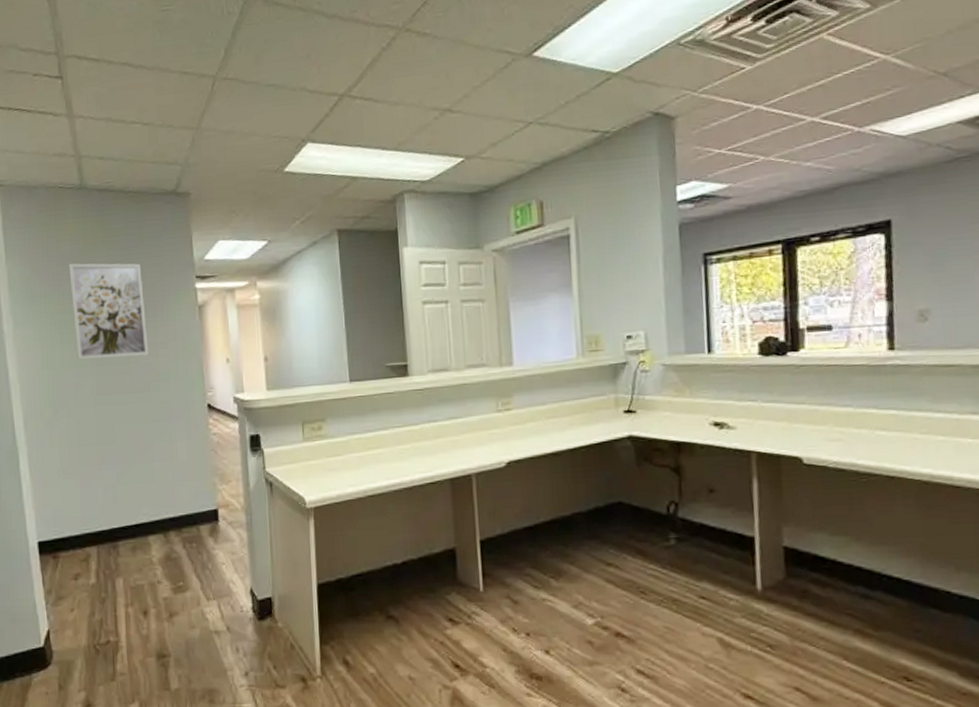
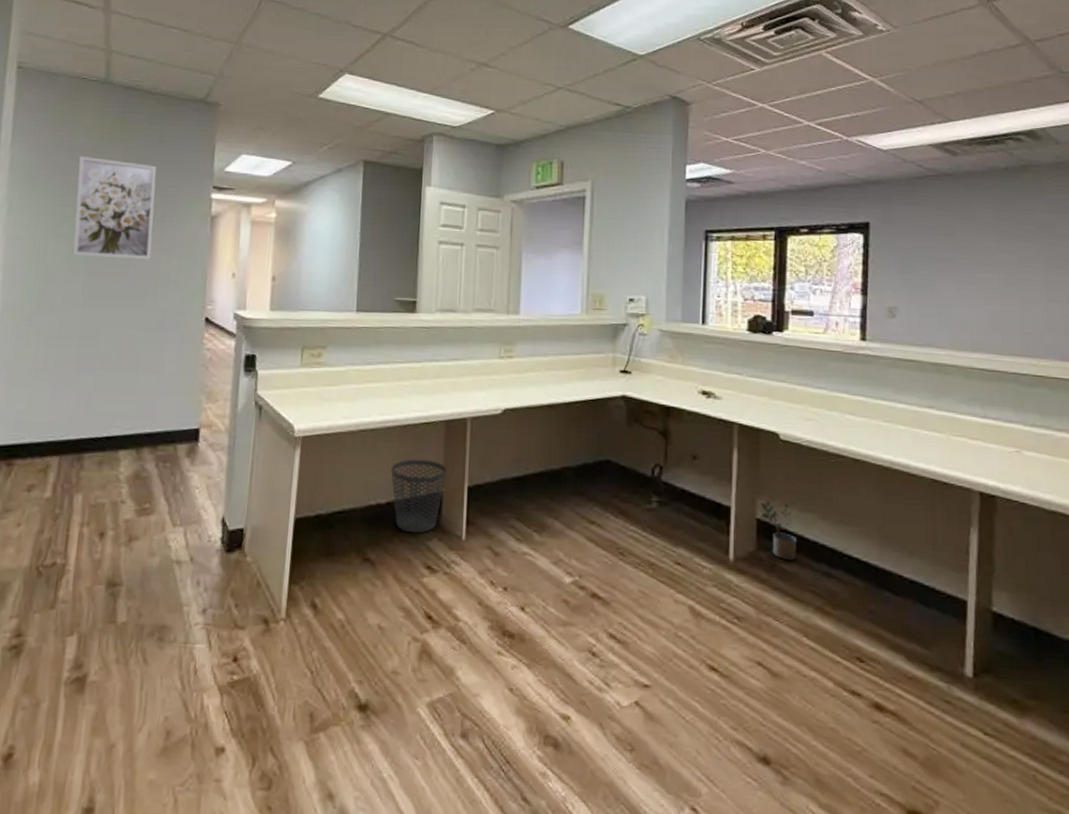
wastebasket: none [402,518,458,589] -> present [390,459,447,534]
potted plant: none [787,527,830,585] -> present [760,501,798,560]

